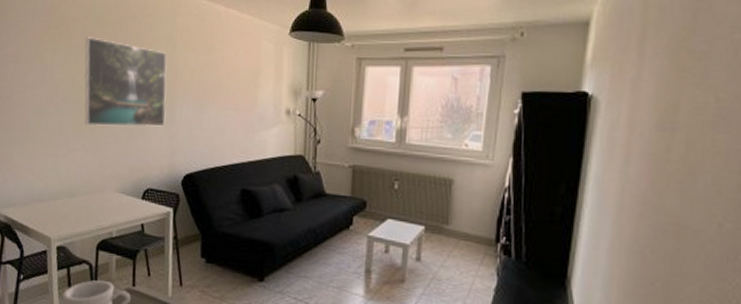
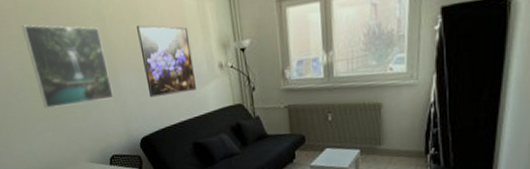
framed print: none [204,57,261,134] -> present [137,25,196,98]

